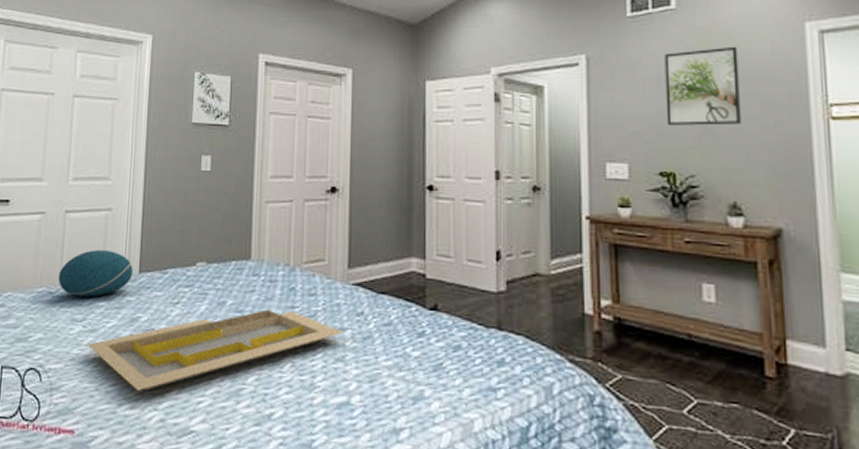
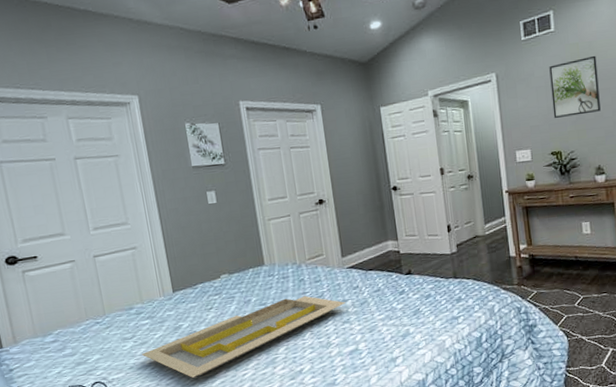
cushion: present [58,250,134,297] -> none [101,280,168,321]

